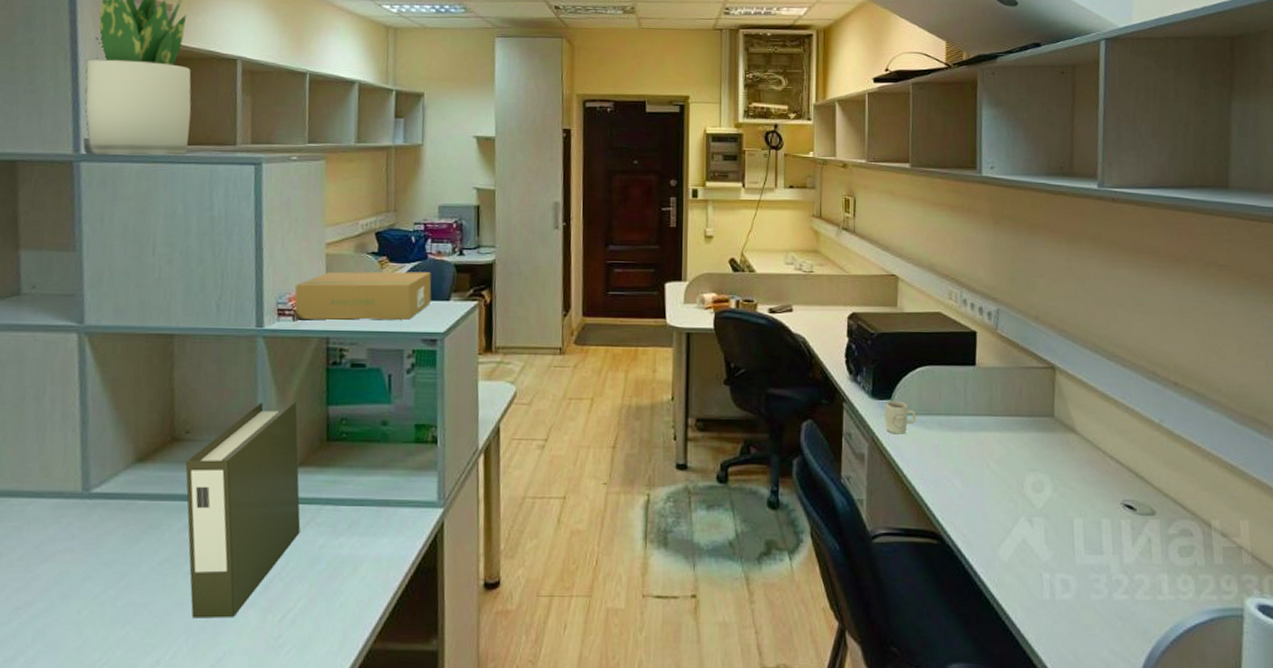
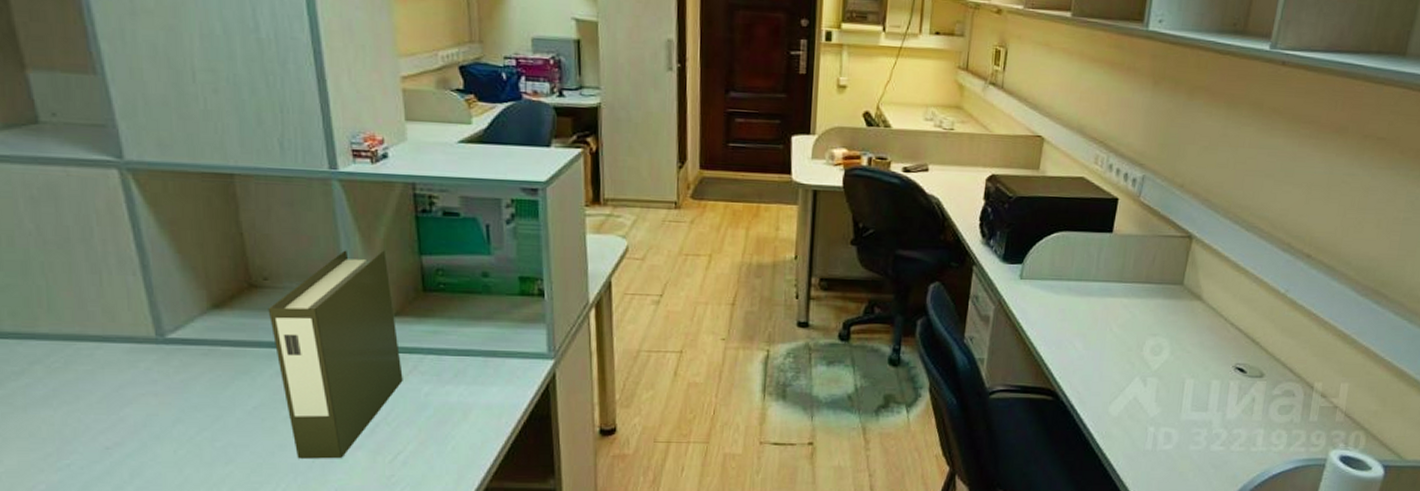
box: present [294,271,432,321] -> none [369,109,529,167]
mug: present [884,400,916,434] -> none [1013,265,1046,298]

